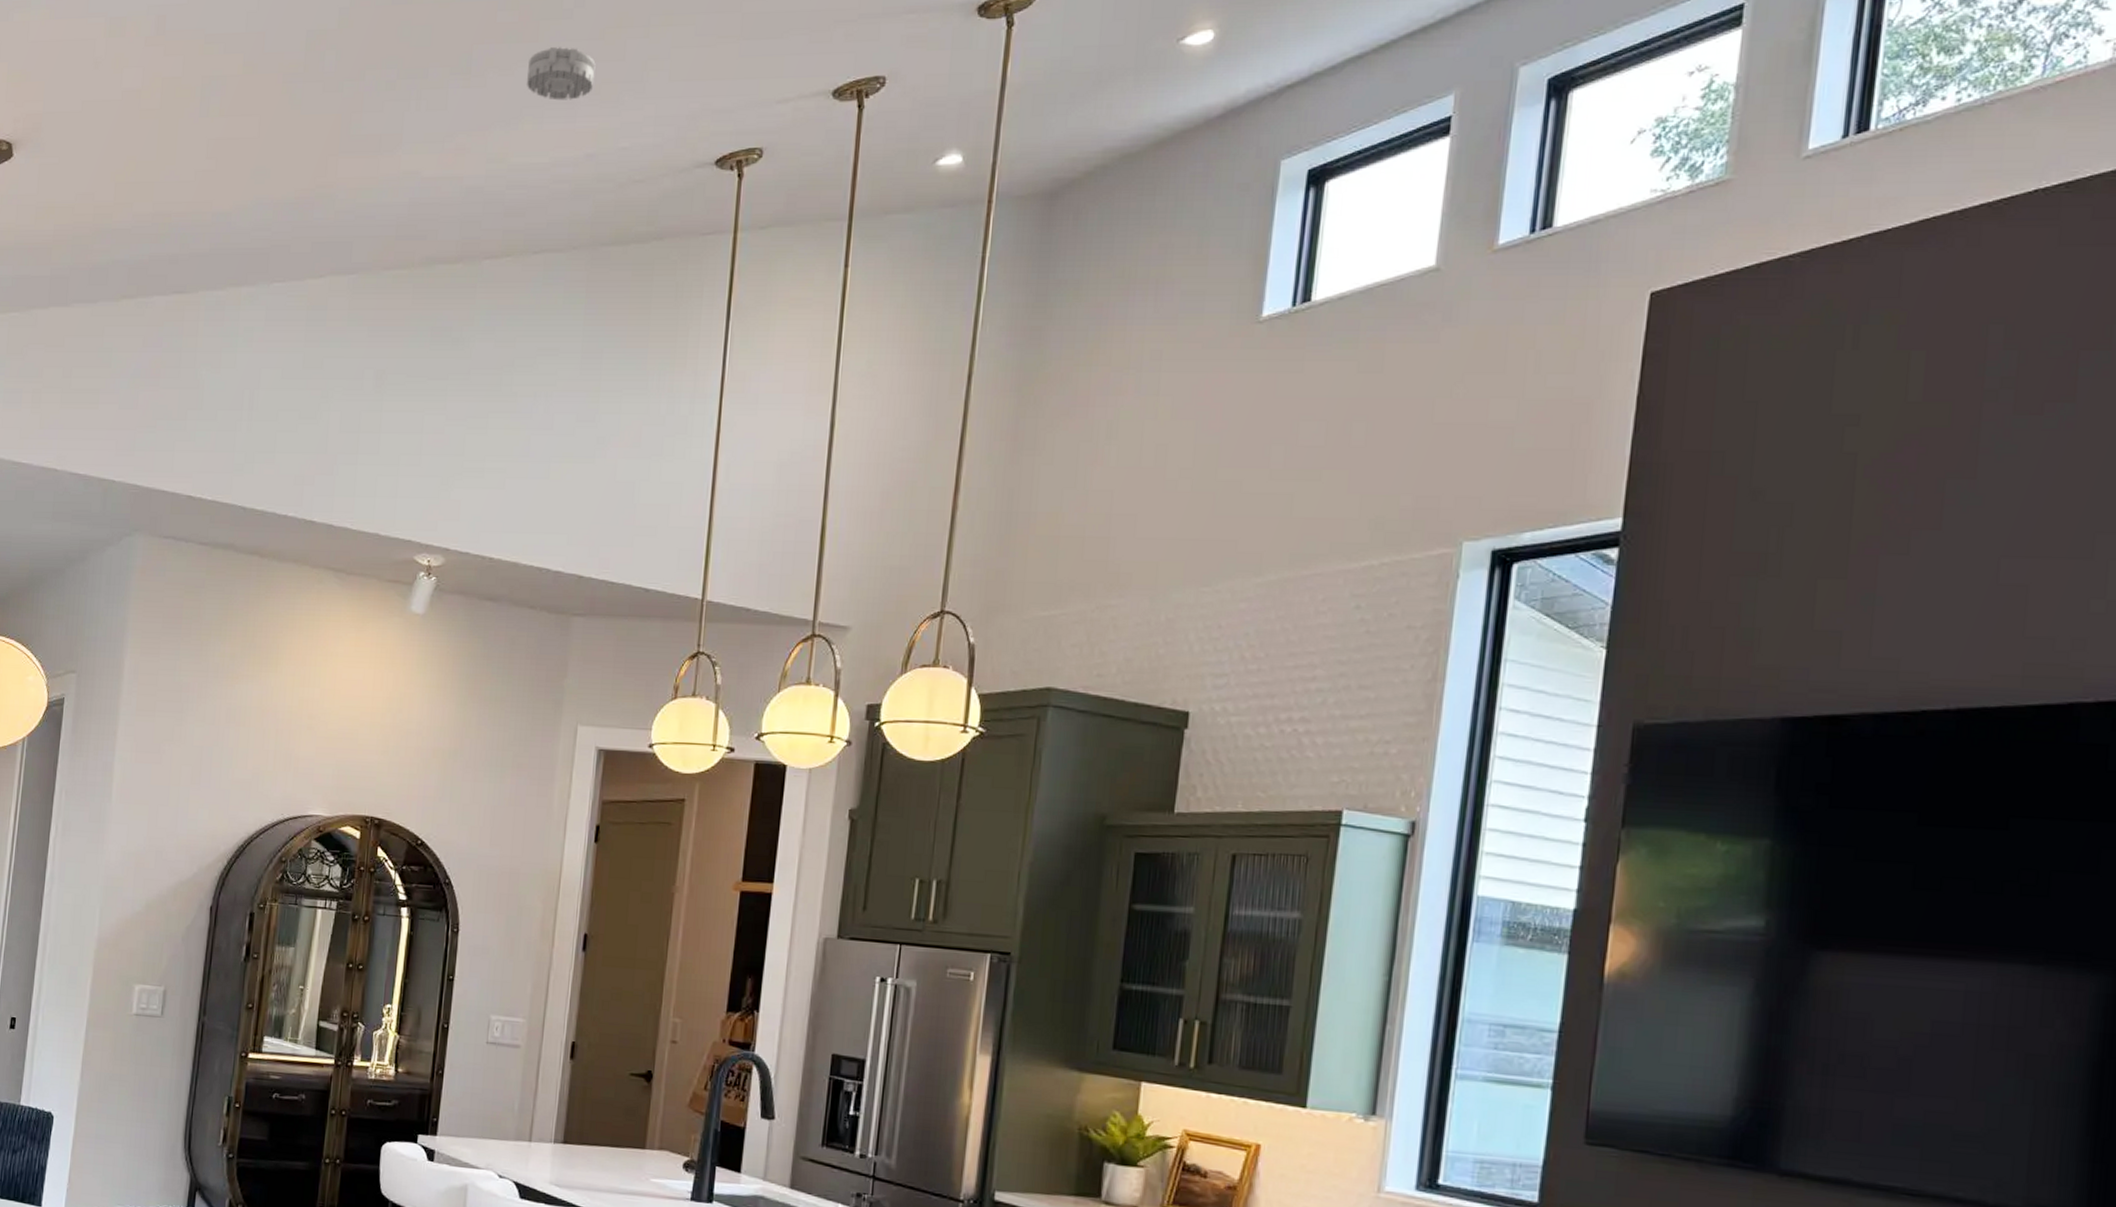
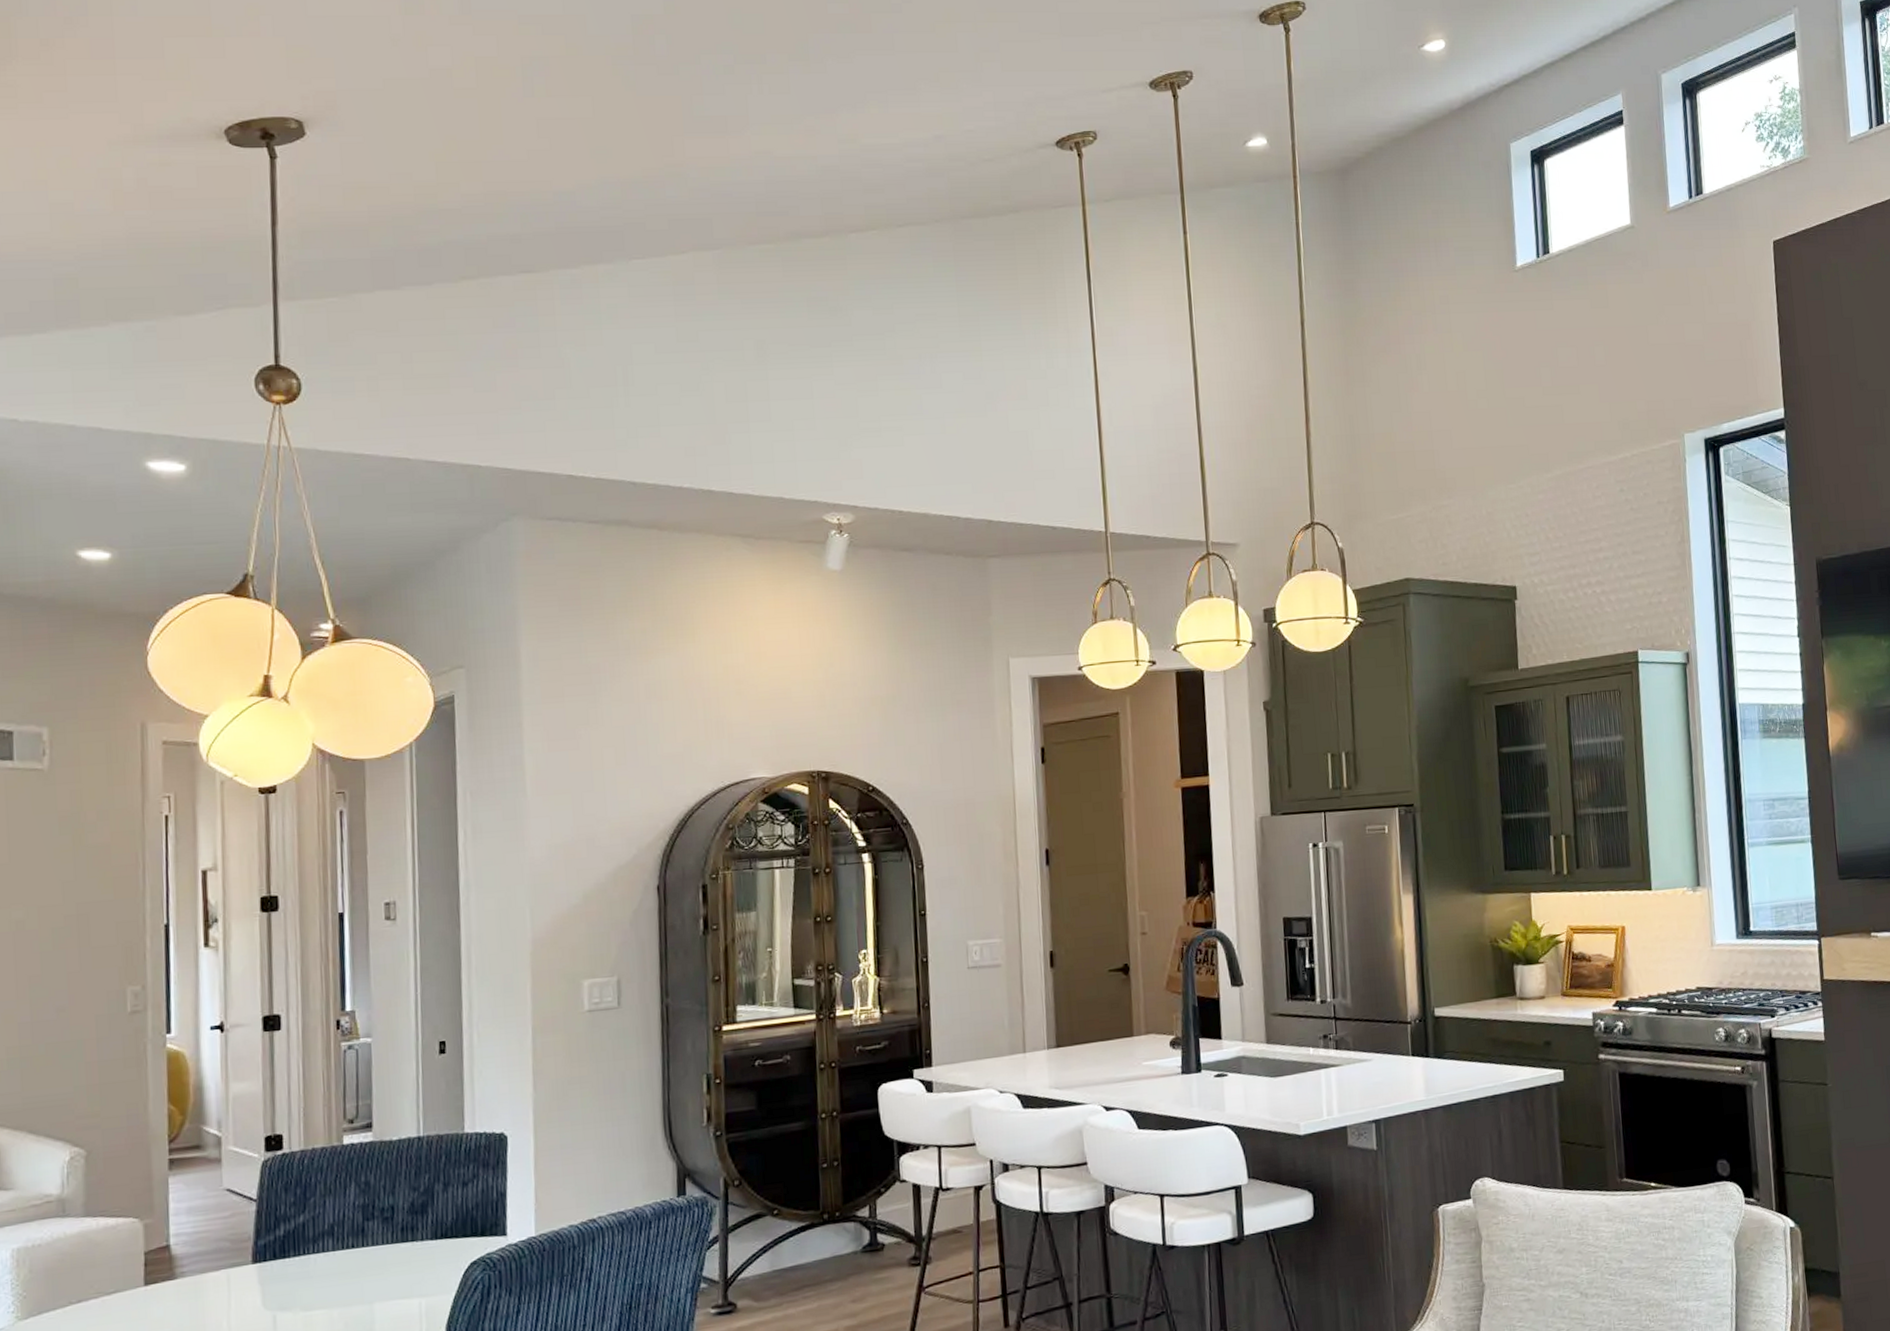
smoke detector: present [526,47,596,101] -> none [865,38,932,87]

